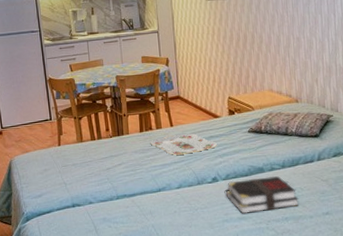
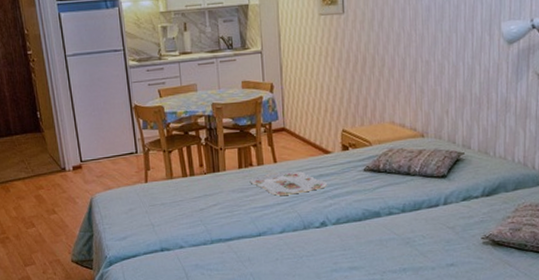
book: present [226,176,299,214] -> none [336,222,420,263]

